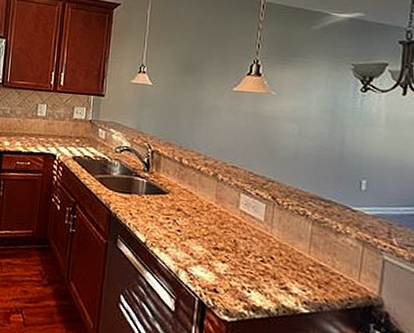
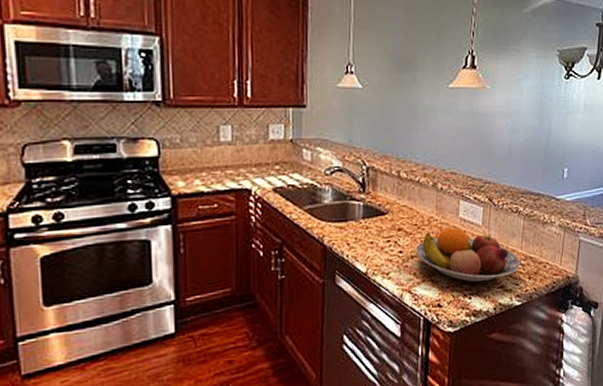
fruit bowl: none [194,217,308,279] -> present [416,227,520,282]

